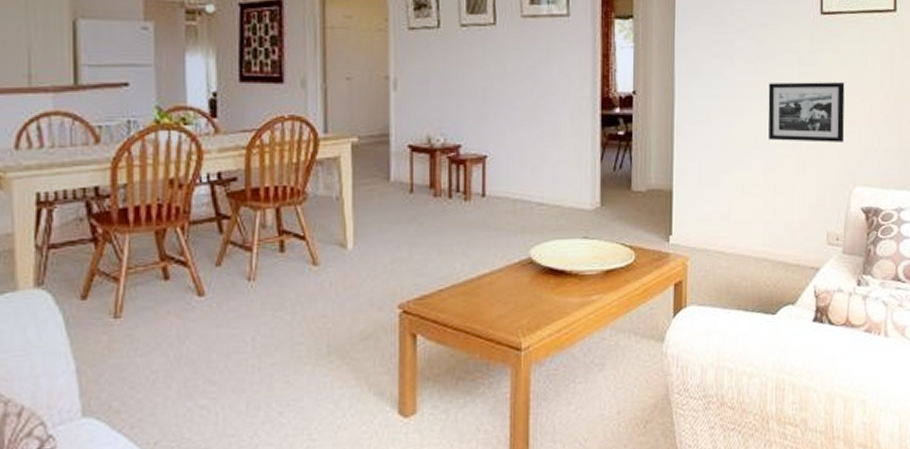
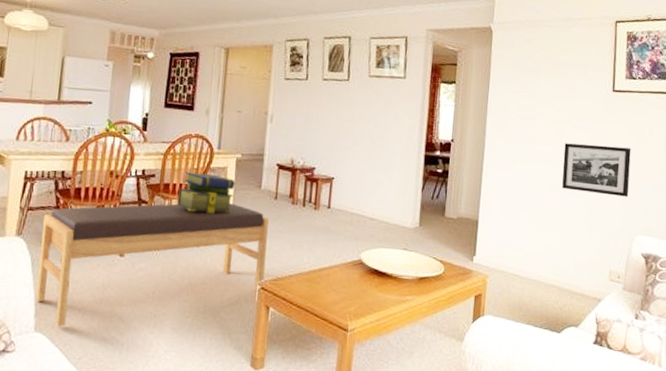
bench: none [74,205,406,404] -> present [35,203,269,326]
stack of books: none [274,168,353,223] -> present [178,172,235,214]

